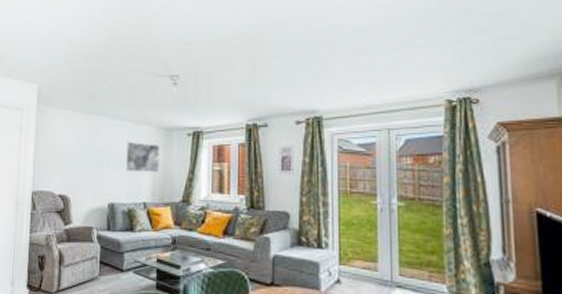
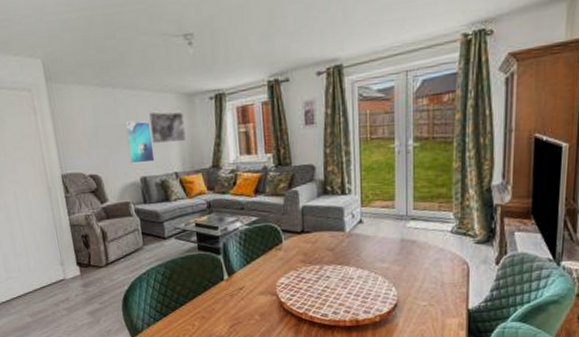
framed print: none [101,148,127,189] -> present [125,121,155,164]

